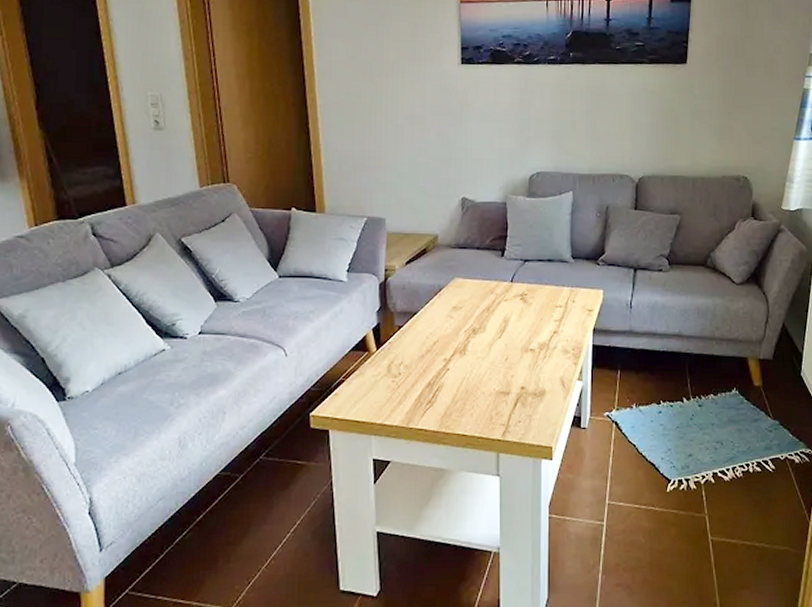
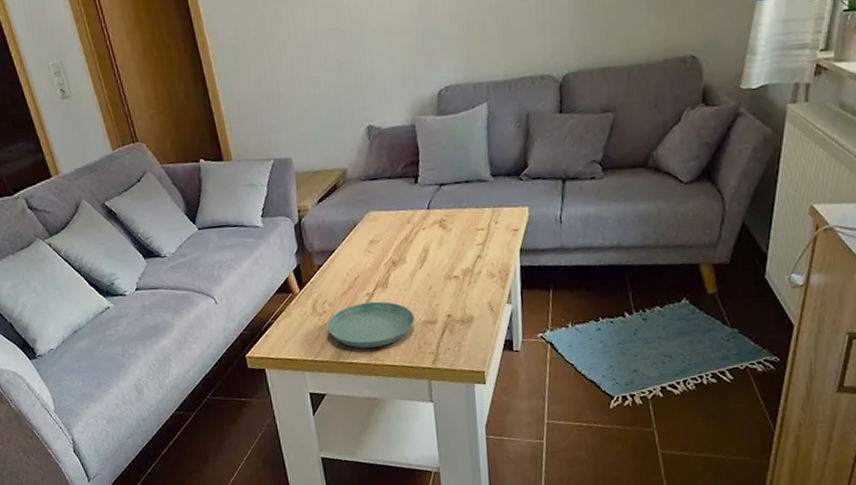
saucer: none [401,367,490,415] -> present [327,301,415,348]

